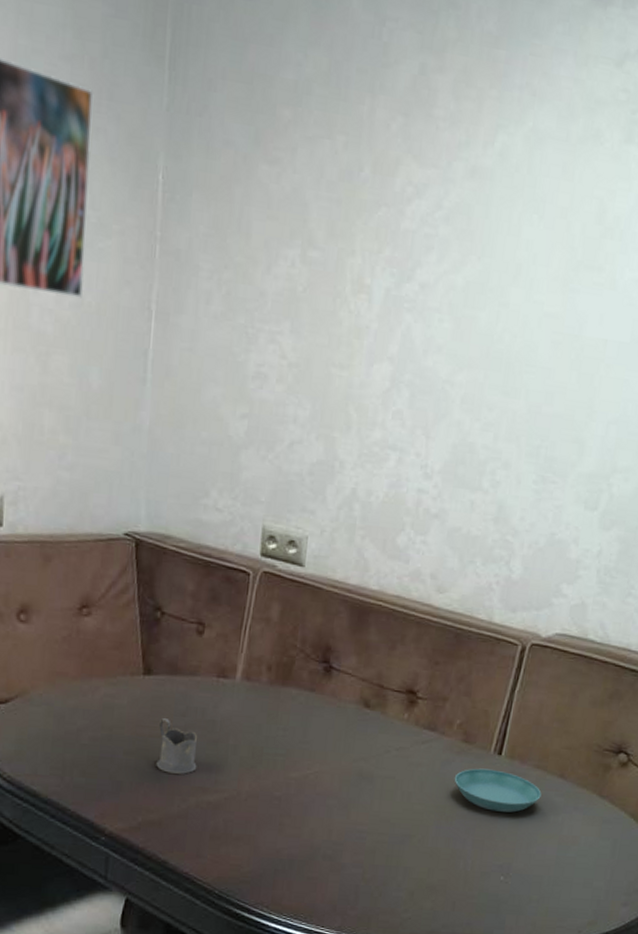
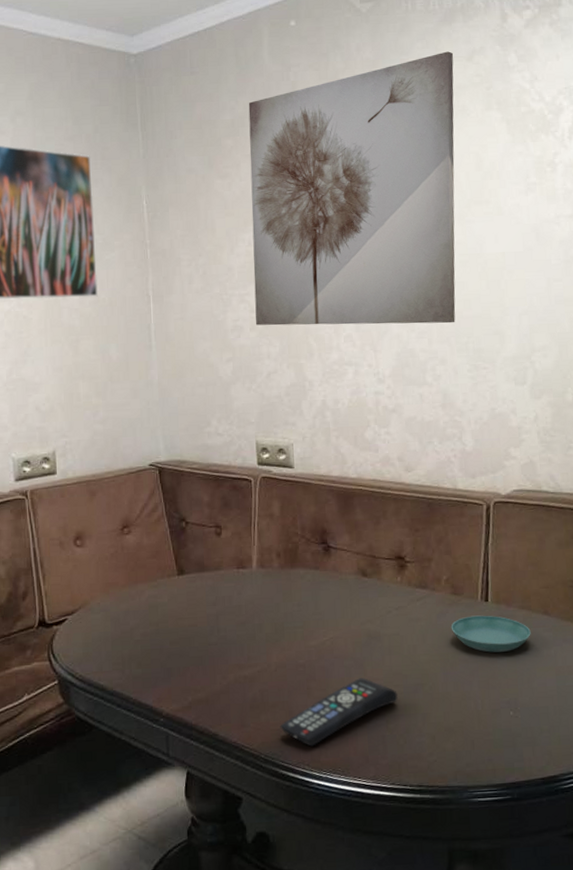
tea glass holder: present [156,718,197,774] -> none [196,609,231,656]
remote control: none [241,820,381,888] -> present [280,678,398,747]
wall art: none [284,45,601,419] -> present [248,51,456,326]

